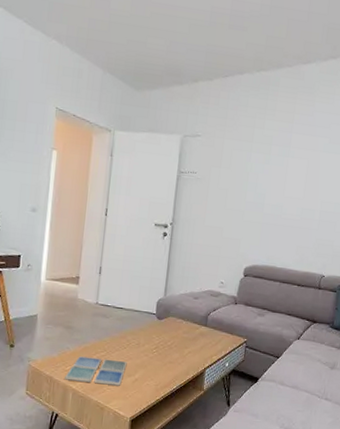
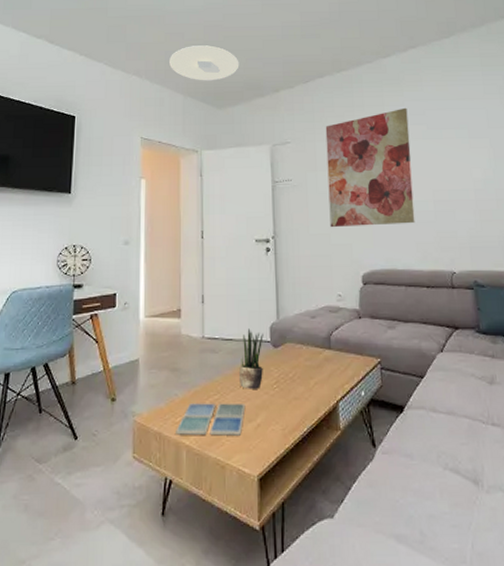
ceiling light: none [92,16,163,60] -> present [169,45,239,81]
potted plant: none [124,301,151,351] -> present [239,329,264,389]
wall art: none [224,118,315,229] -> present [325,107,415,228]

